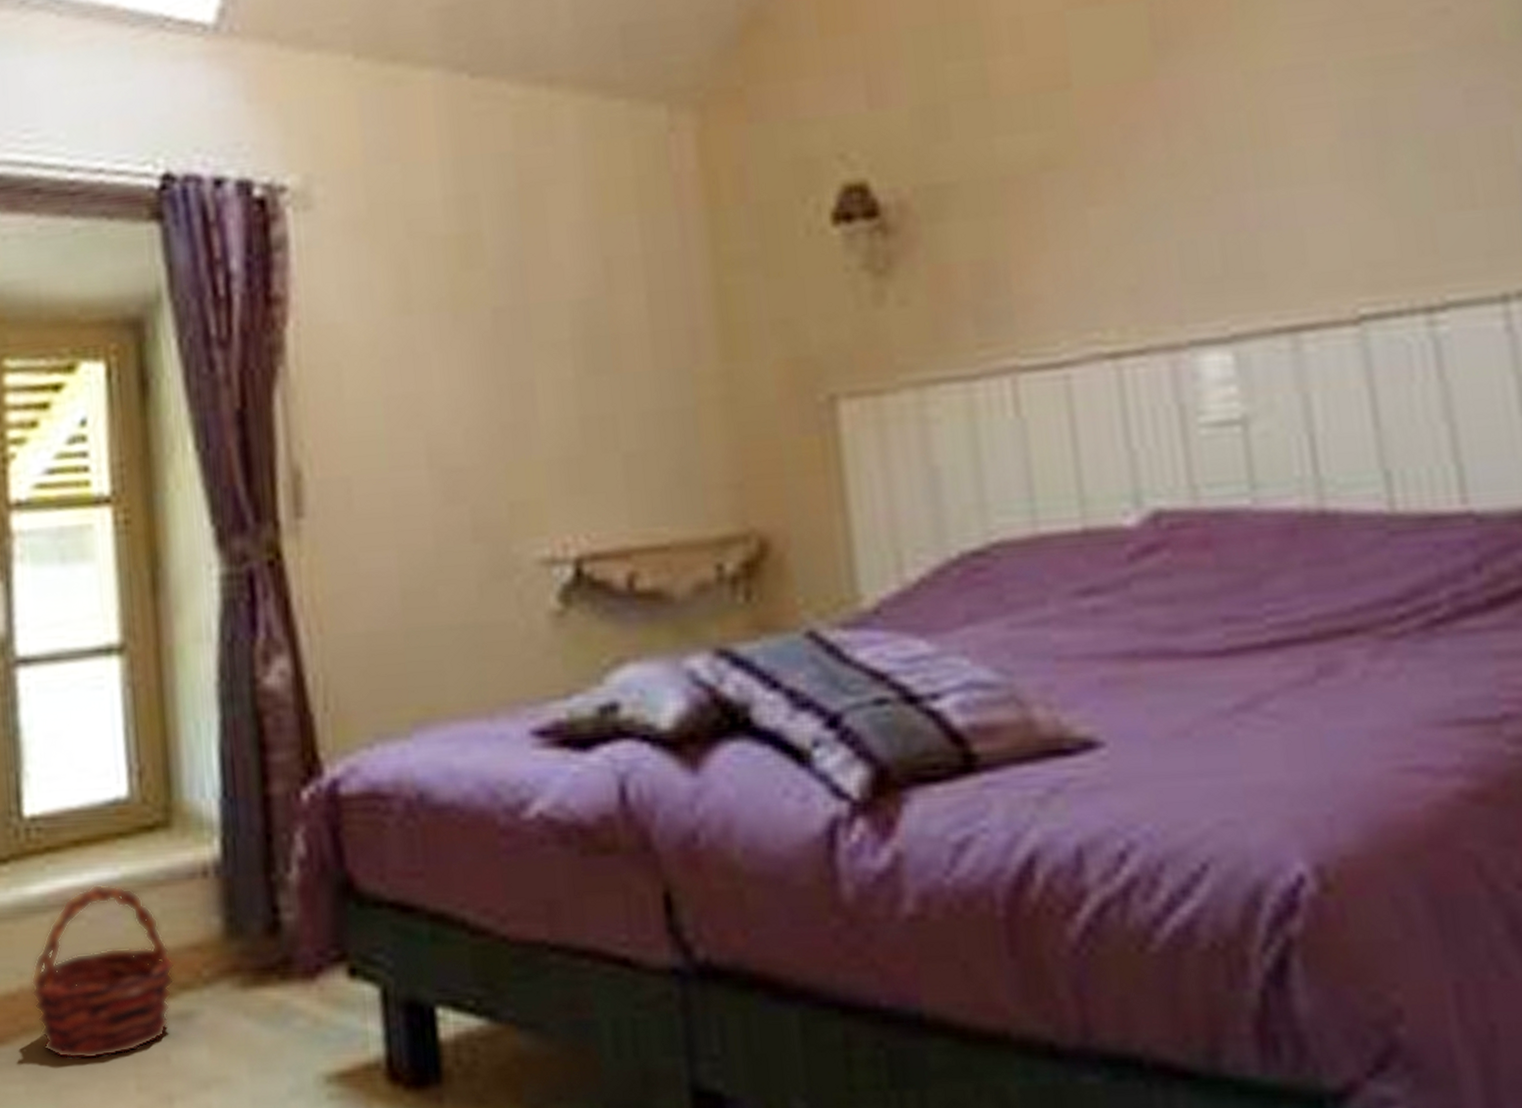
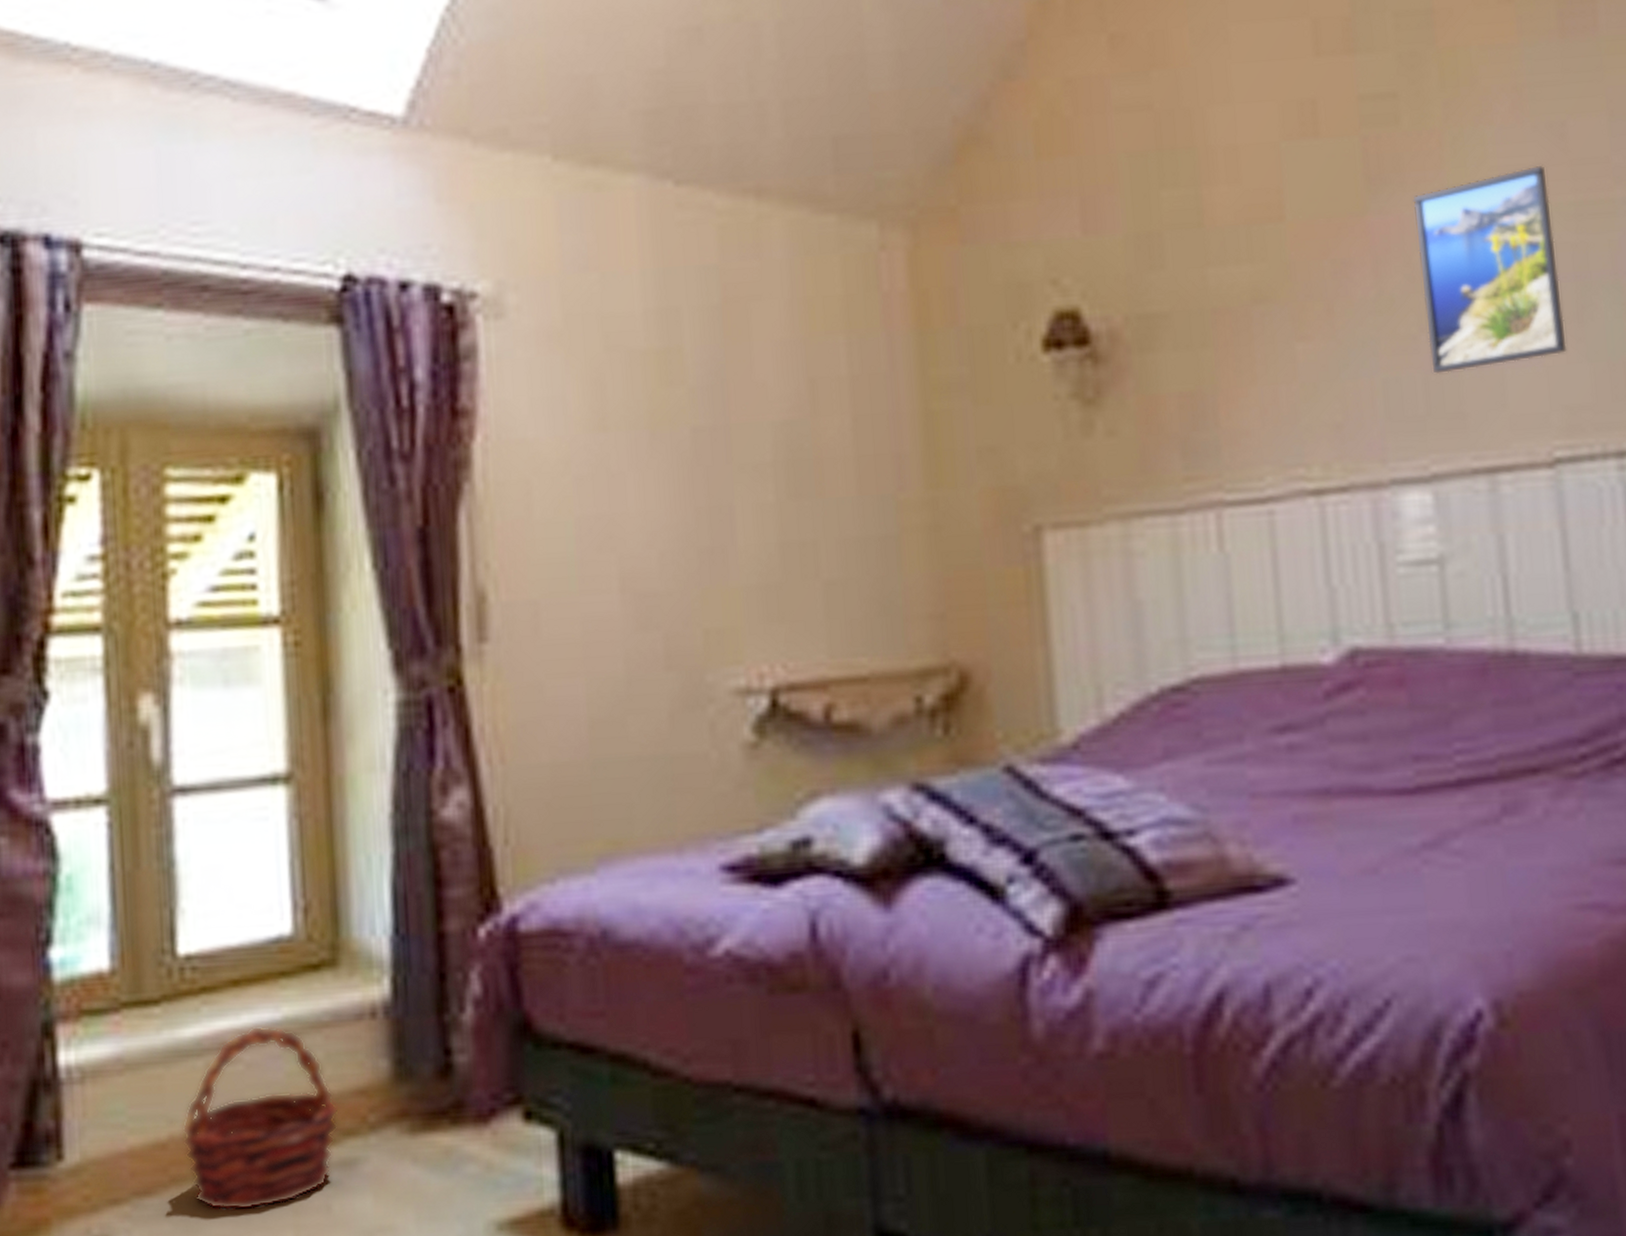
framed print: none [1202,22,1369,234] -> present [1413,165,1567,374]

